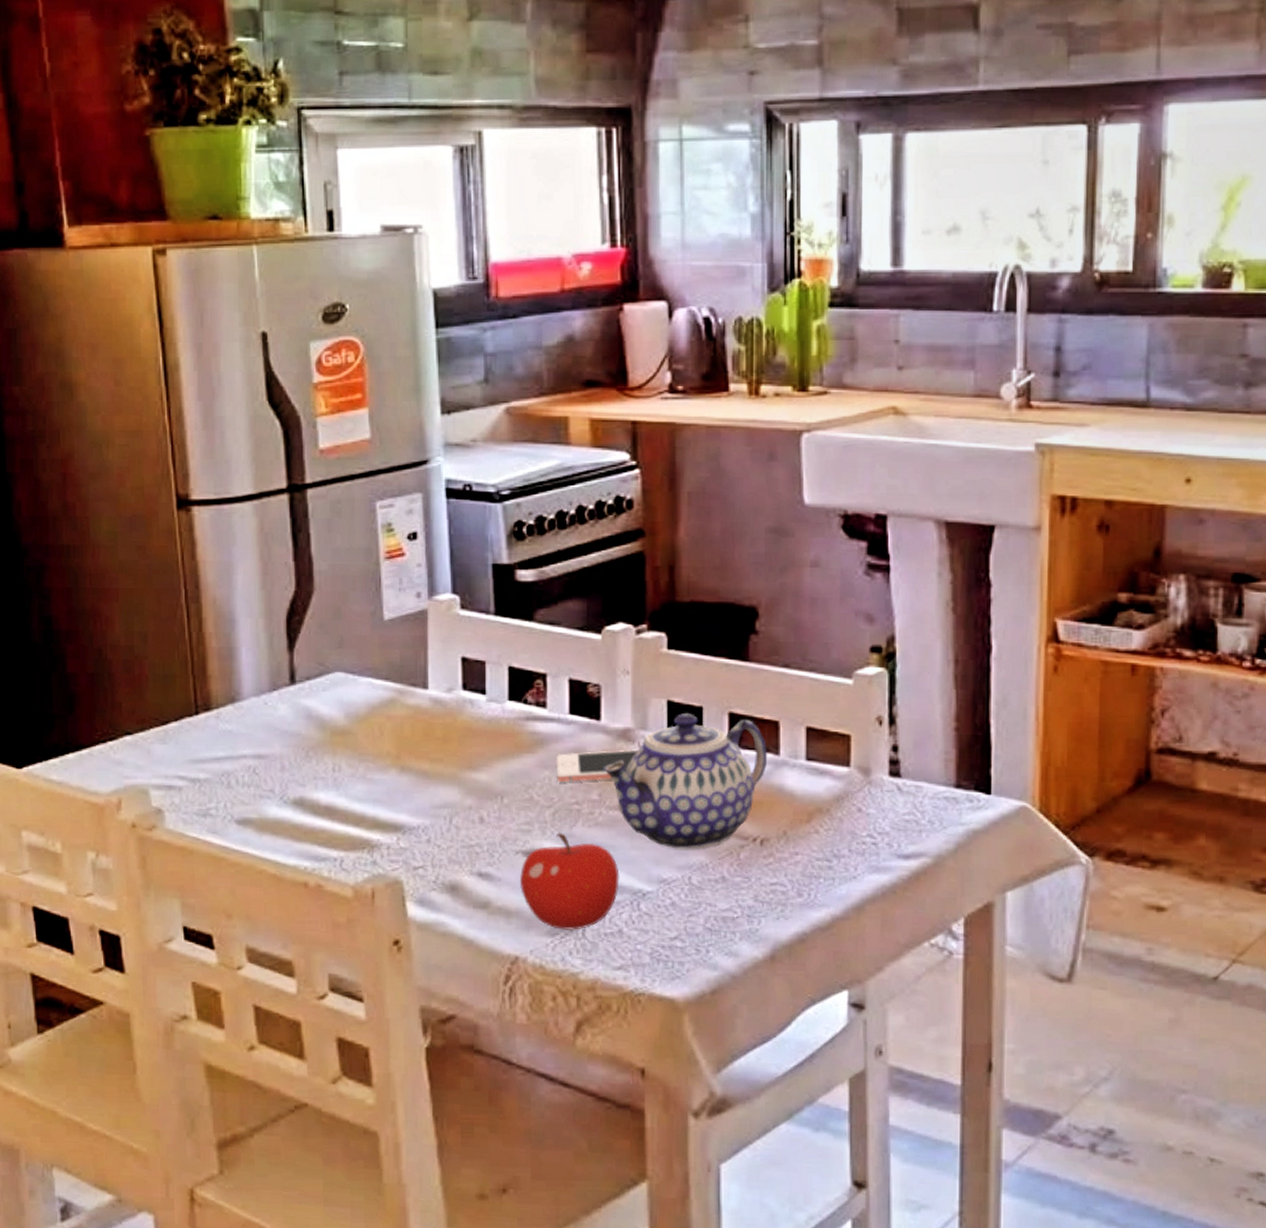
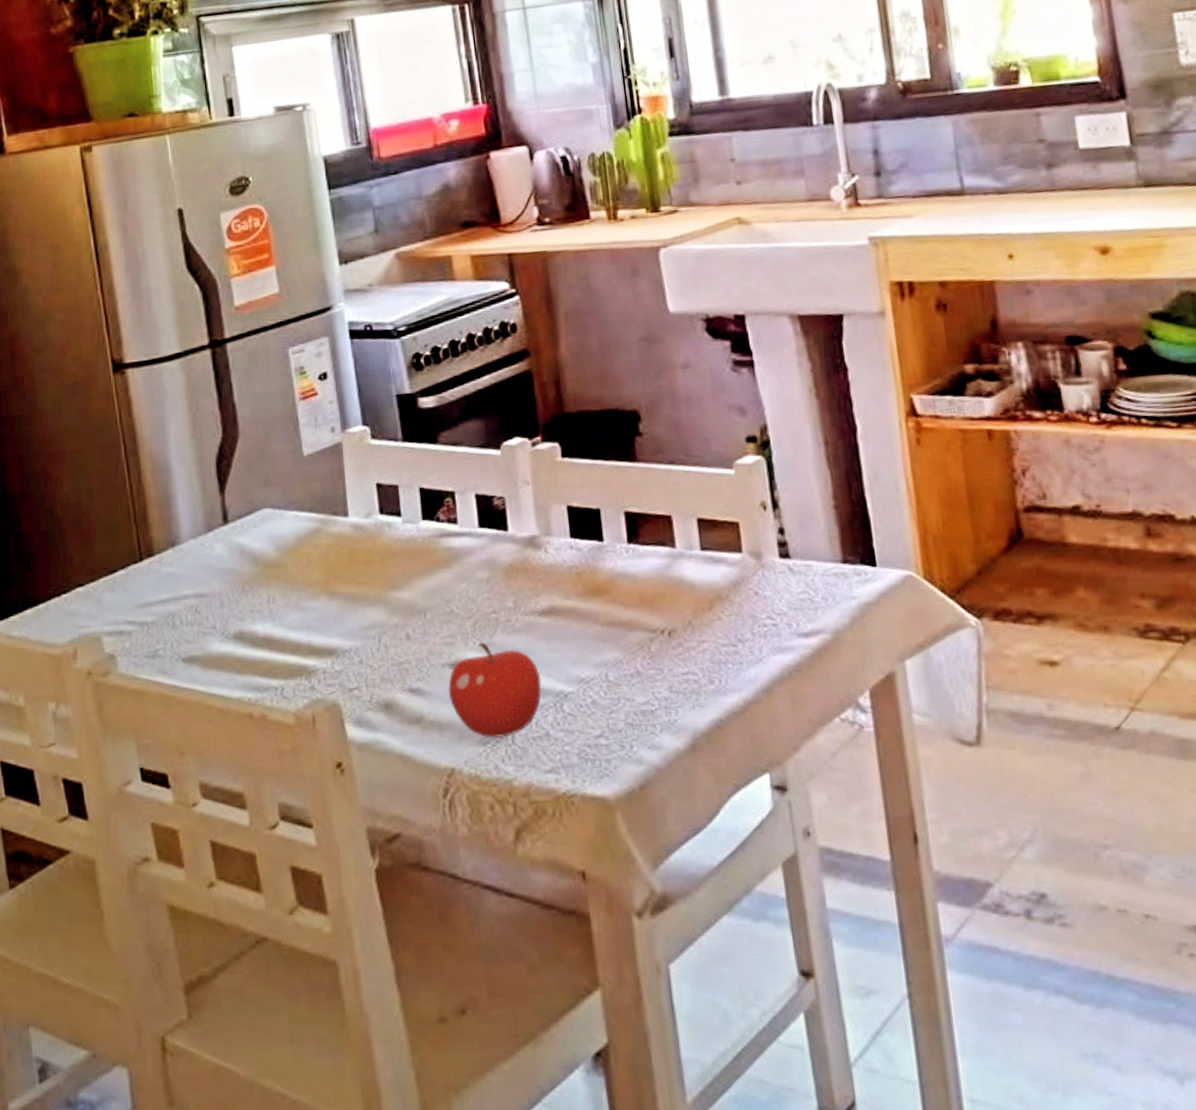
cell phone: present [556,749,638,783] -> none [471,555,546,594]
teapot: present [604,713,768,850] -> none [515,516,665,648]

